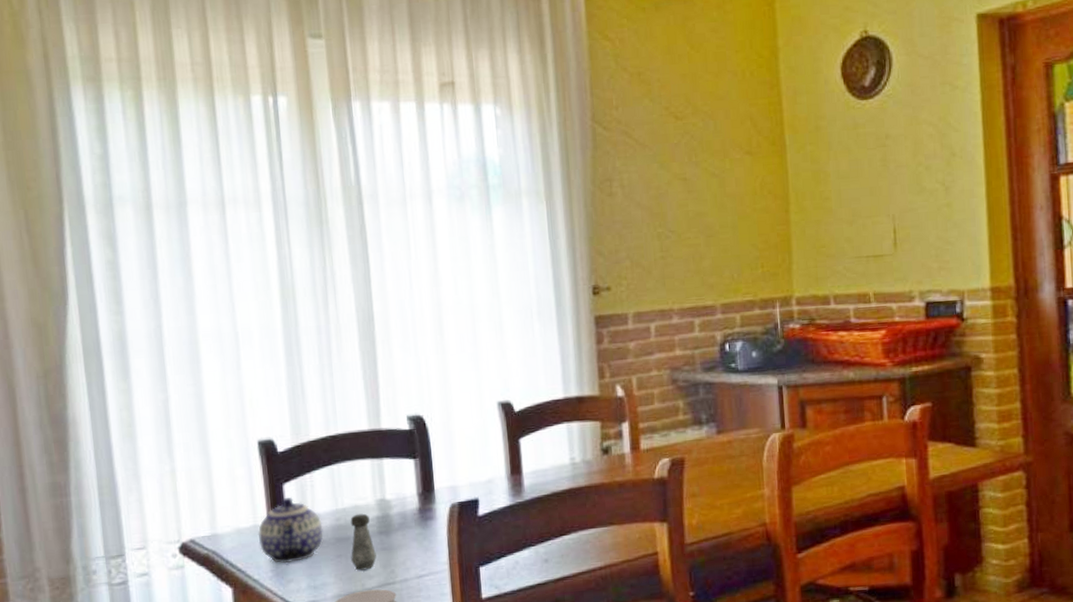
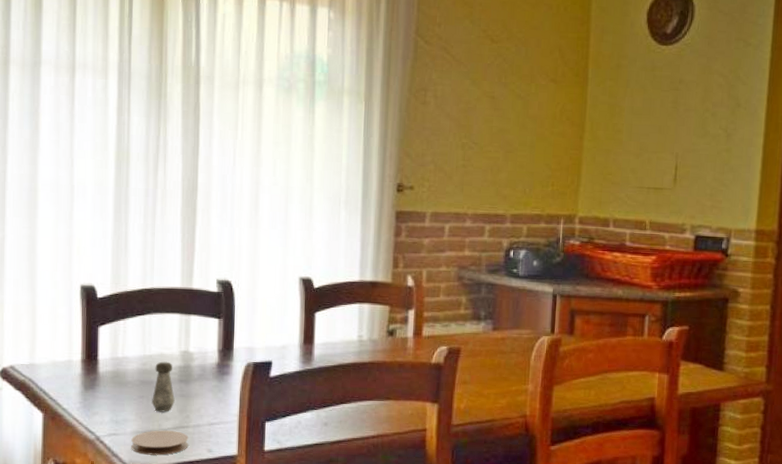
teapot: present [257,497,324,564] -> none [71,338,130,398]

